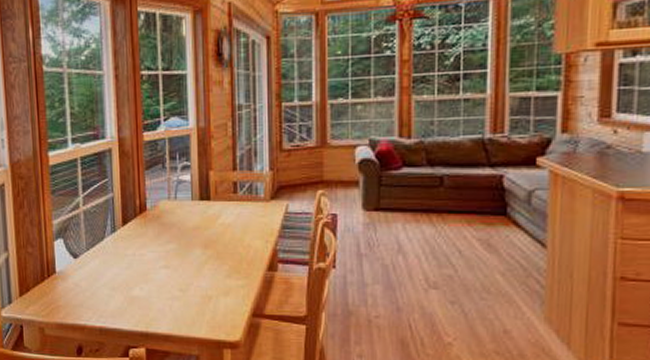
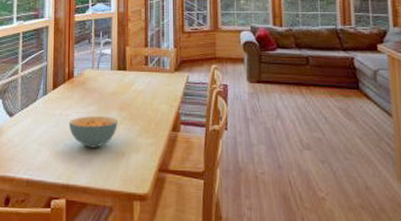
cereal bowl: none [143,256,202,292] -> present [68,116,118,148]

